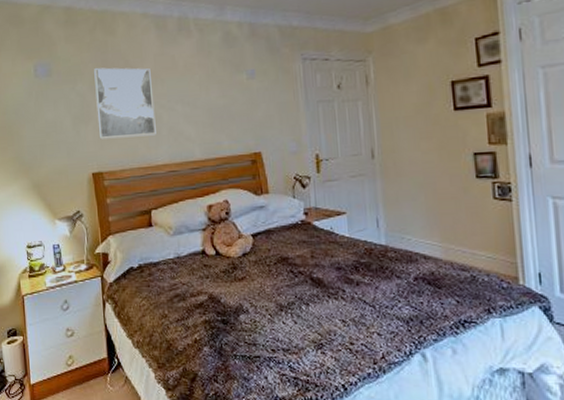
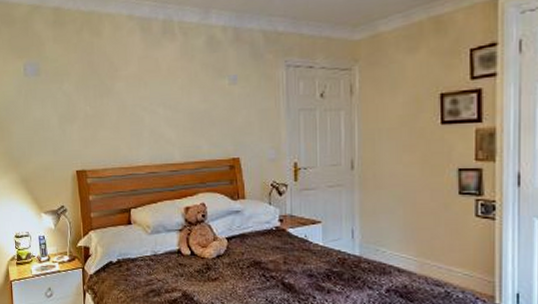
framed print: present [94,67,156,139] -> none [80,68,138,139]

